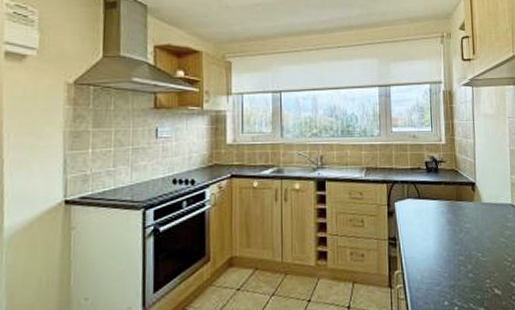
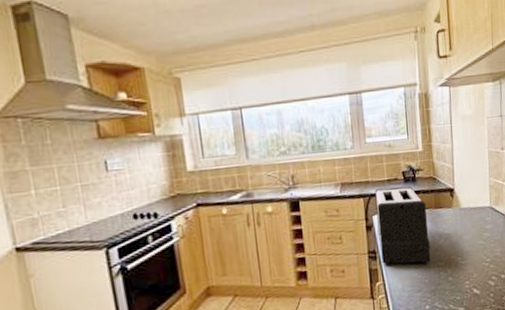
toaster: none [398,175,451,257] -> present [374,186,431,265]

